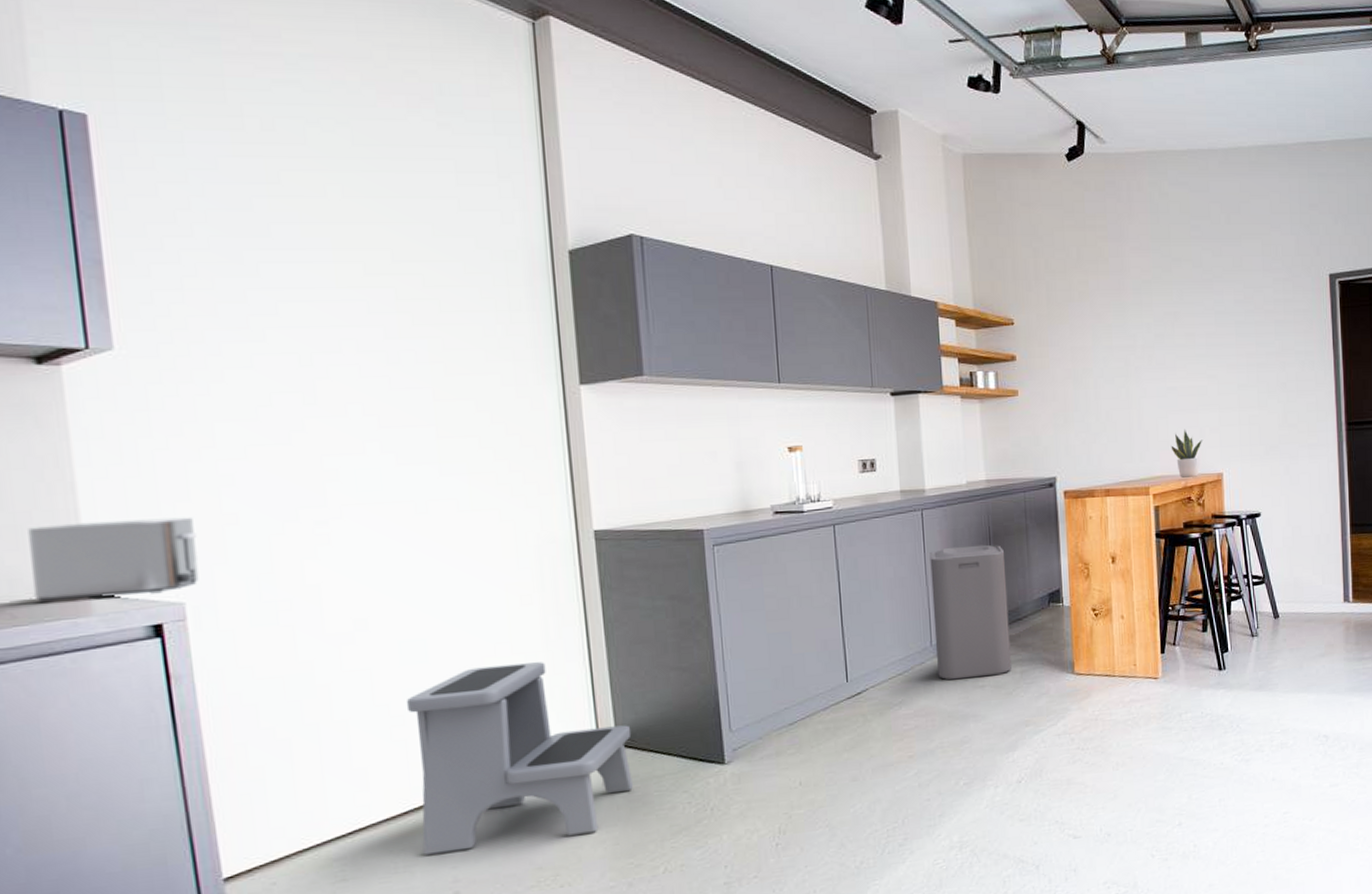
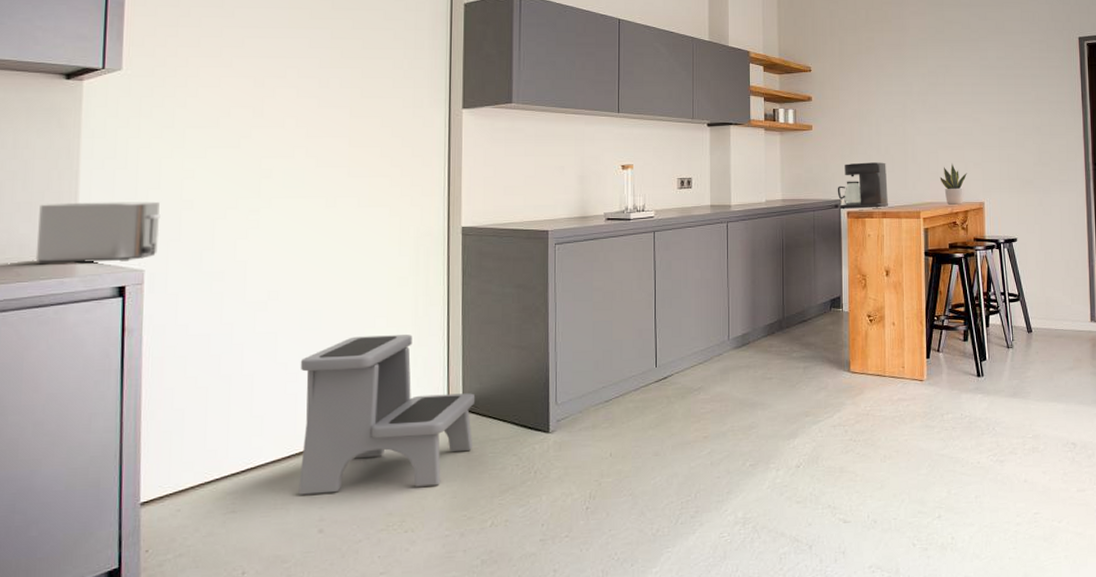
trash can: present [930,544,1011,681] -> none [732,254,796,371]
coffee maker: none [1051,431,1113,489] -> present [837,162,889,210]

